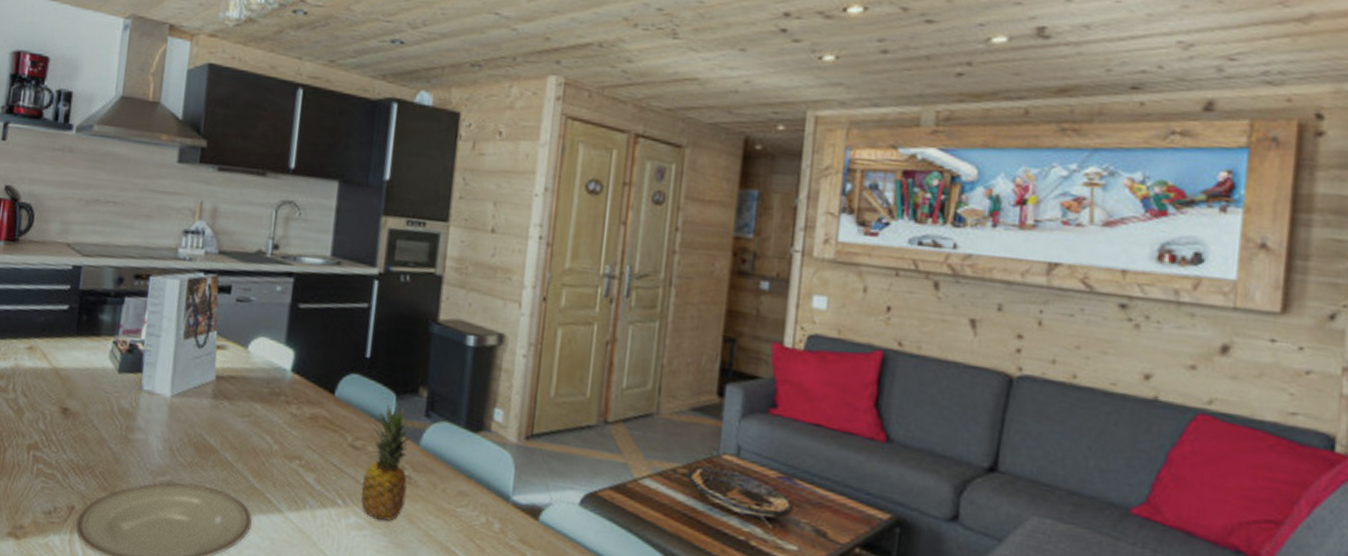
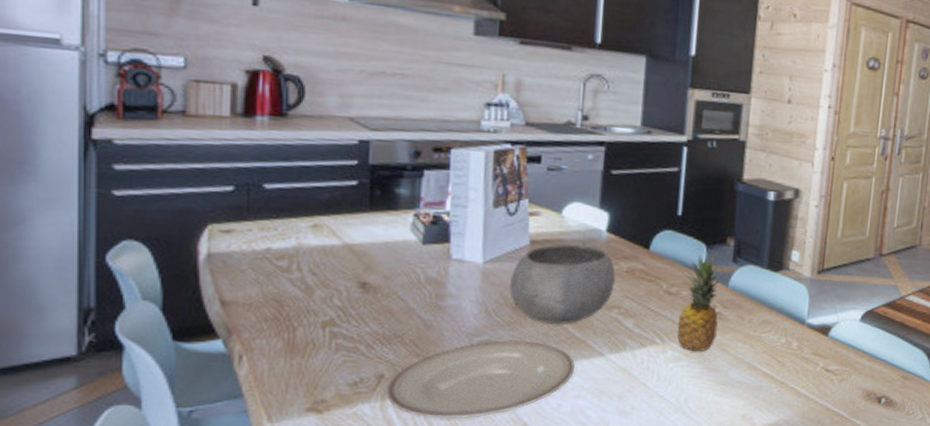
bowl: none [194,381,299,472] -> present [509,244,616,324]

